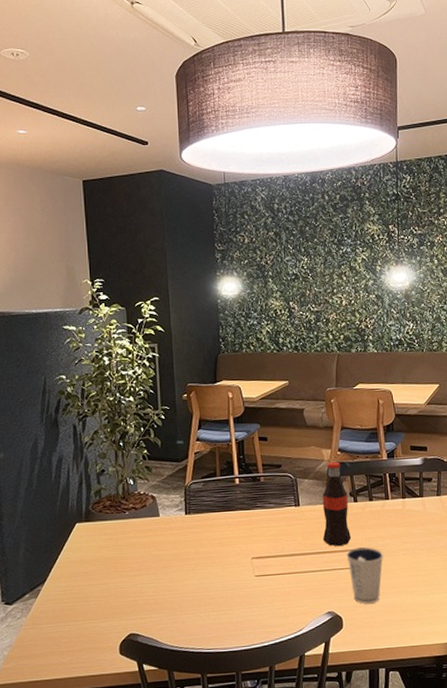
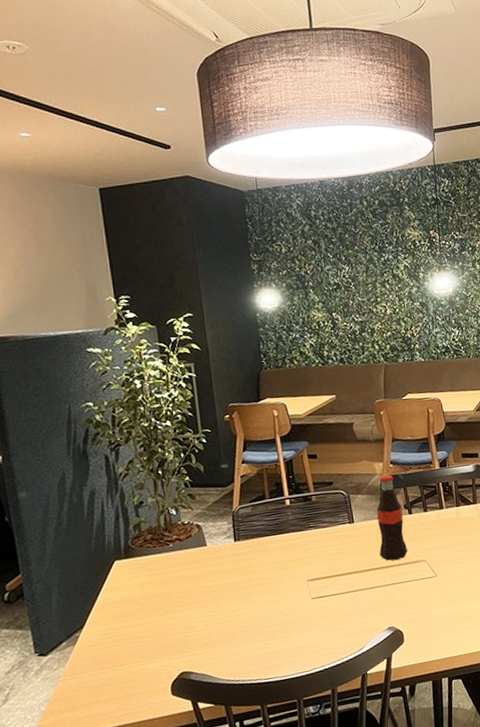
dixie cup: present [347,547,384,604] -> none [404,558,441,616]

